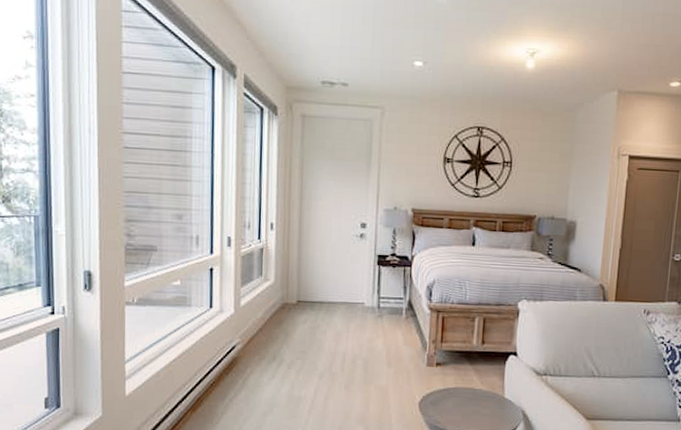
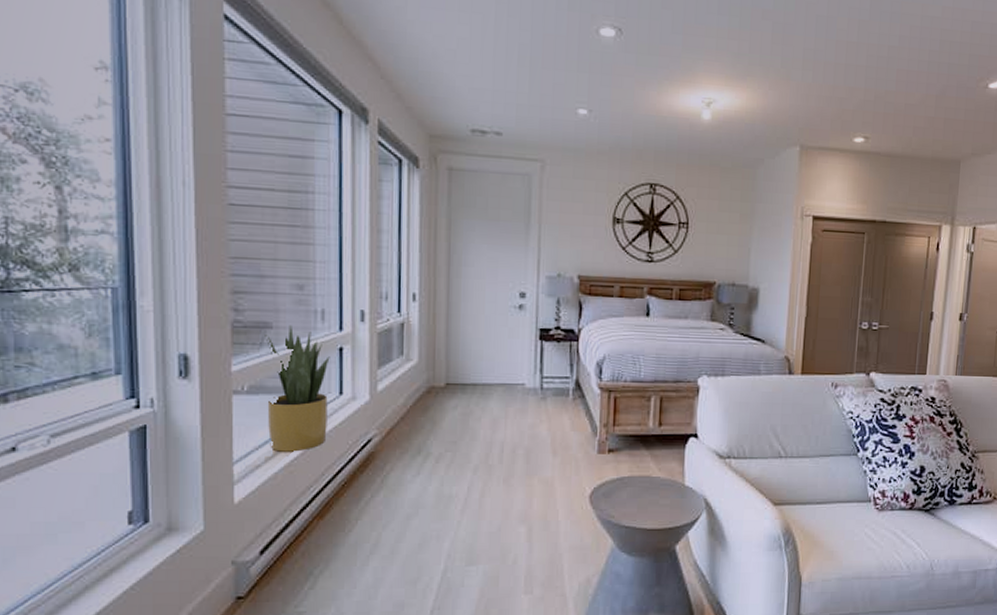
planter: none [151,248,203,355] -> present [265,325,330,452]

